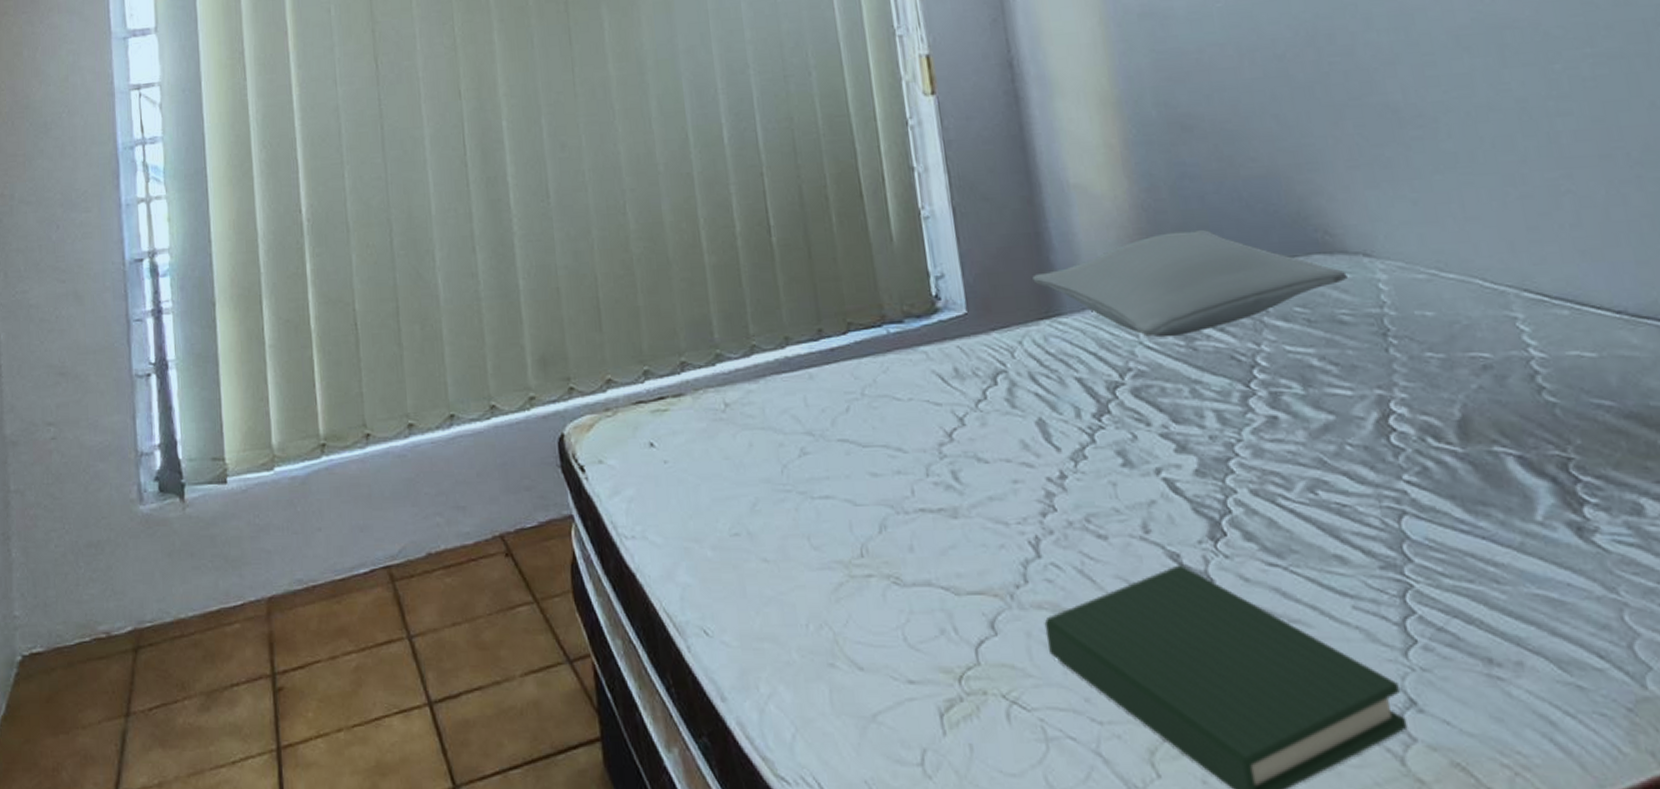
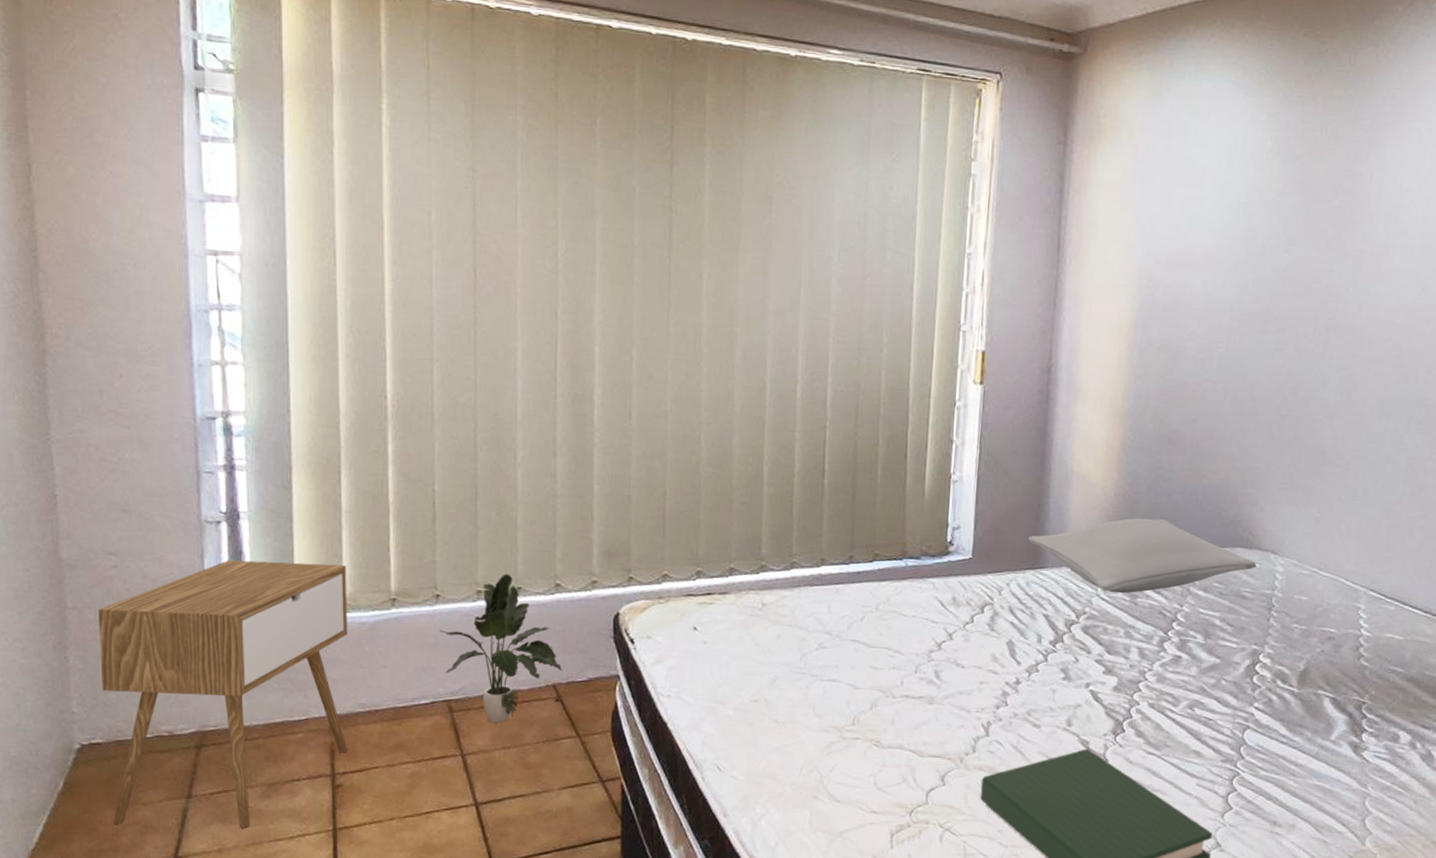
nightstand: none [39,410,286,755] -> present [98,559,348,829]
potted plant: none [373,399,509,592] -> present [440,573,563,723]

